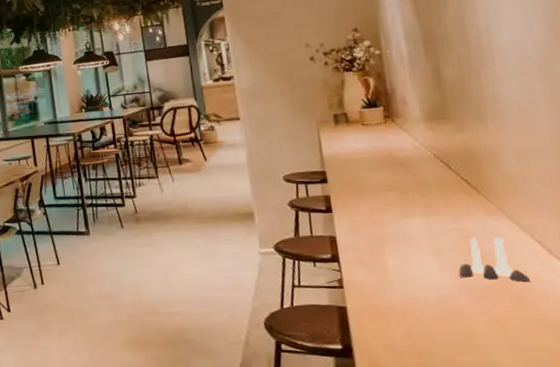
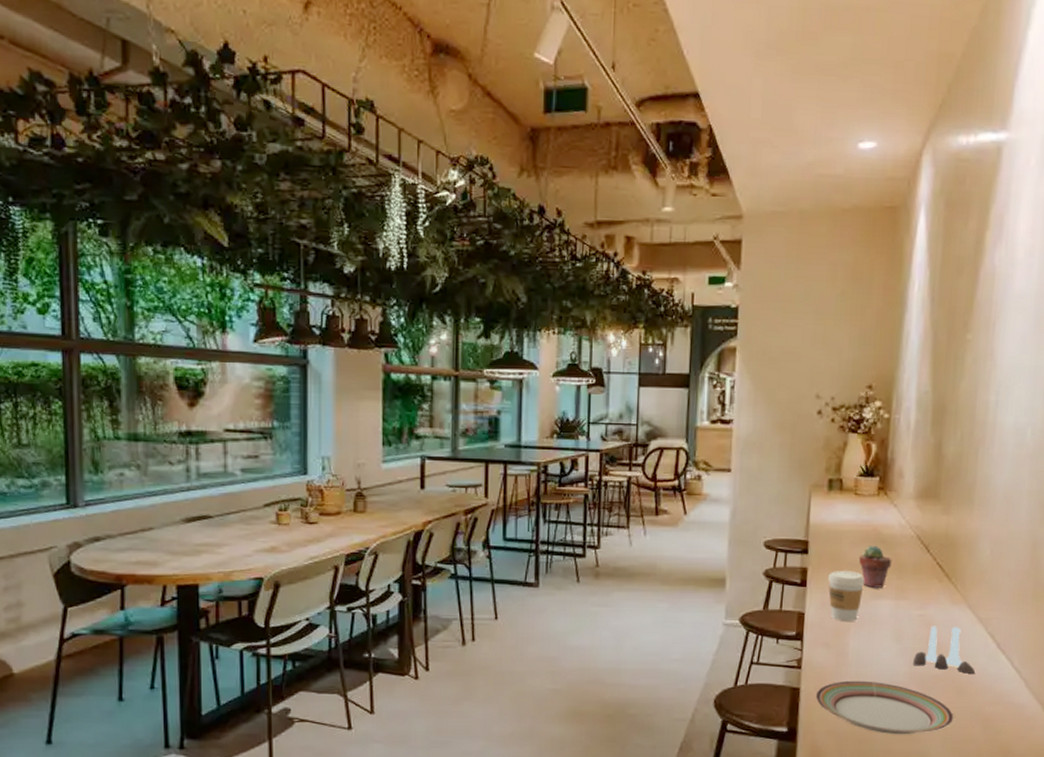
coffee cup: none [352,194,391,241] -> present [828,571,865,621]
plate: none [363,295,518,347] -> present [815,680,954,735]
potted succulent: none [378,168,414,208] -> present [858,545,892,588]

